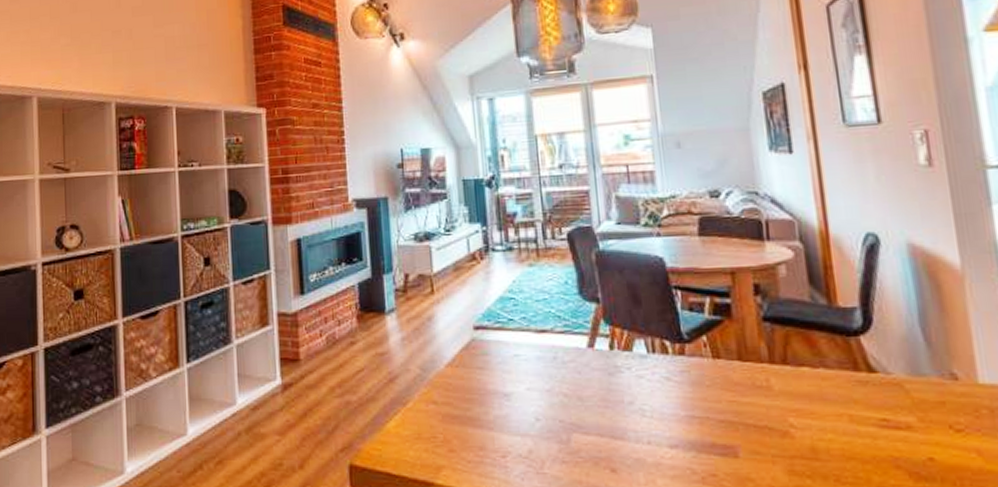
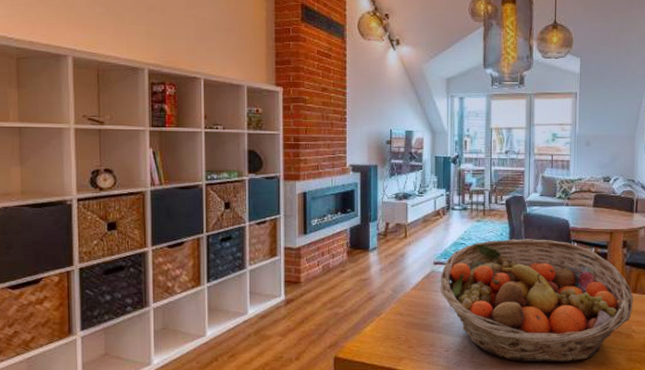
fruit basket: none [484,286,786,476] -> present [440,239,633,362]

